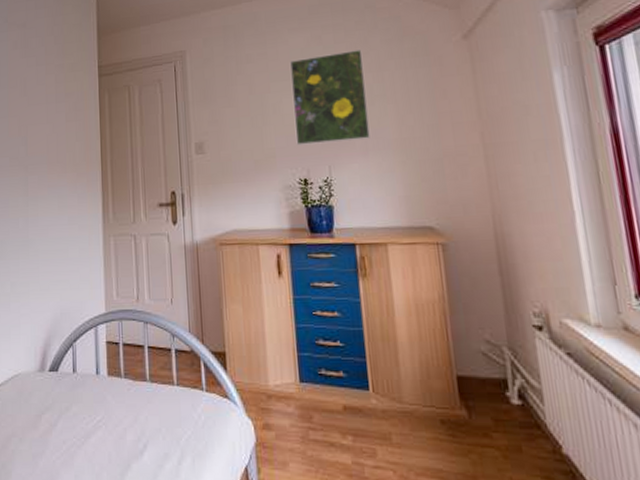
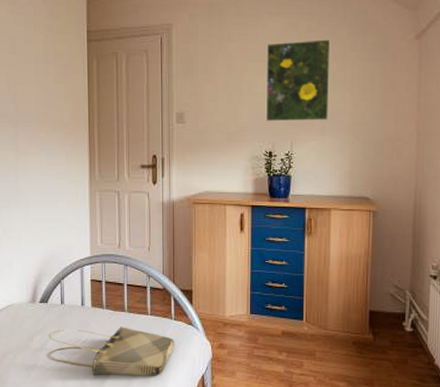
tote bag: none [58,401,209,467] -> present [47,327,175,376]

